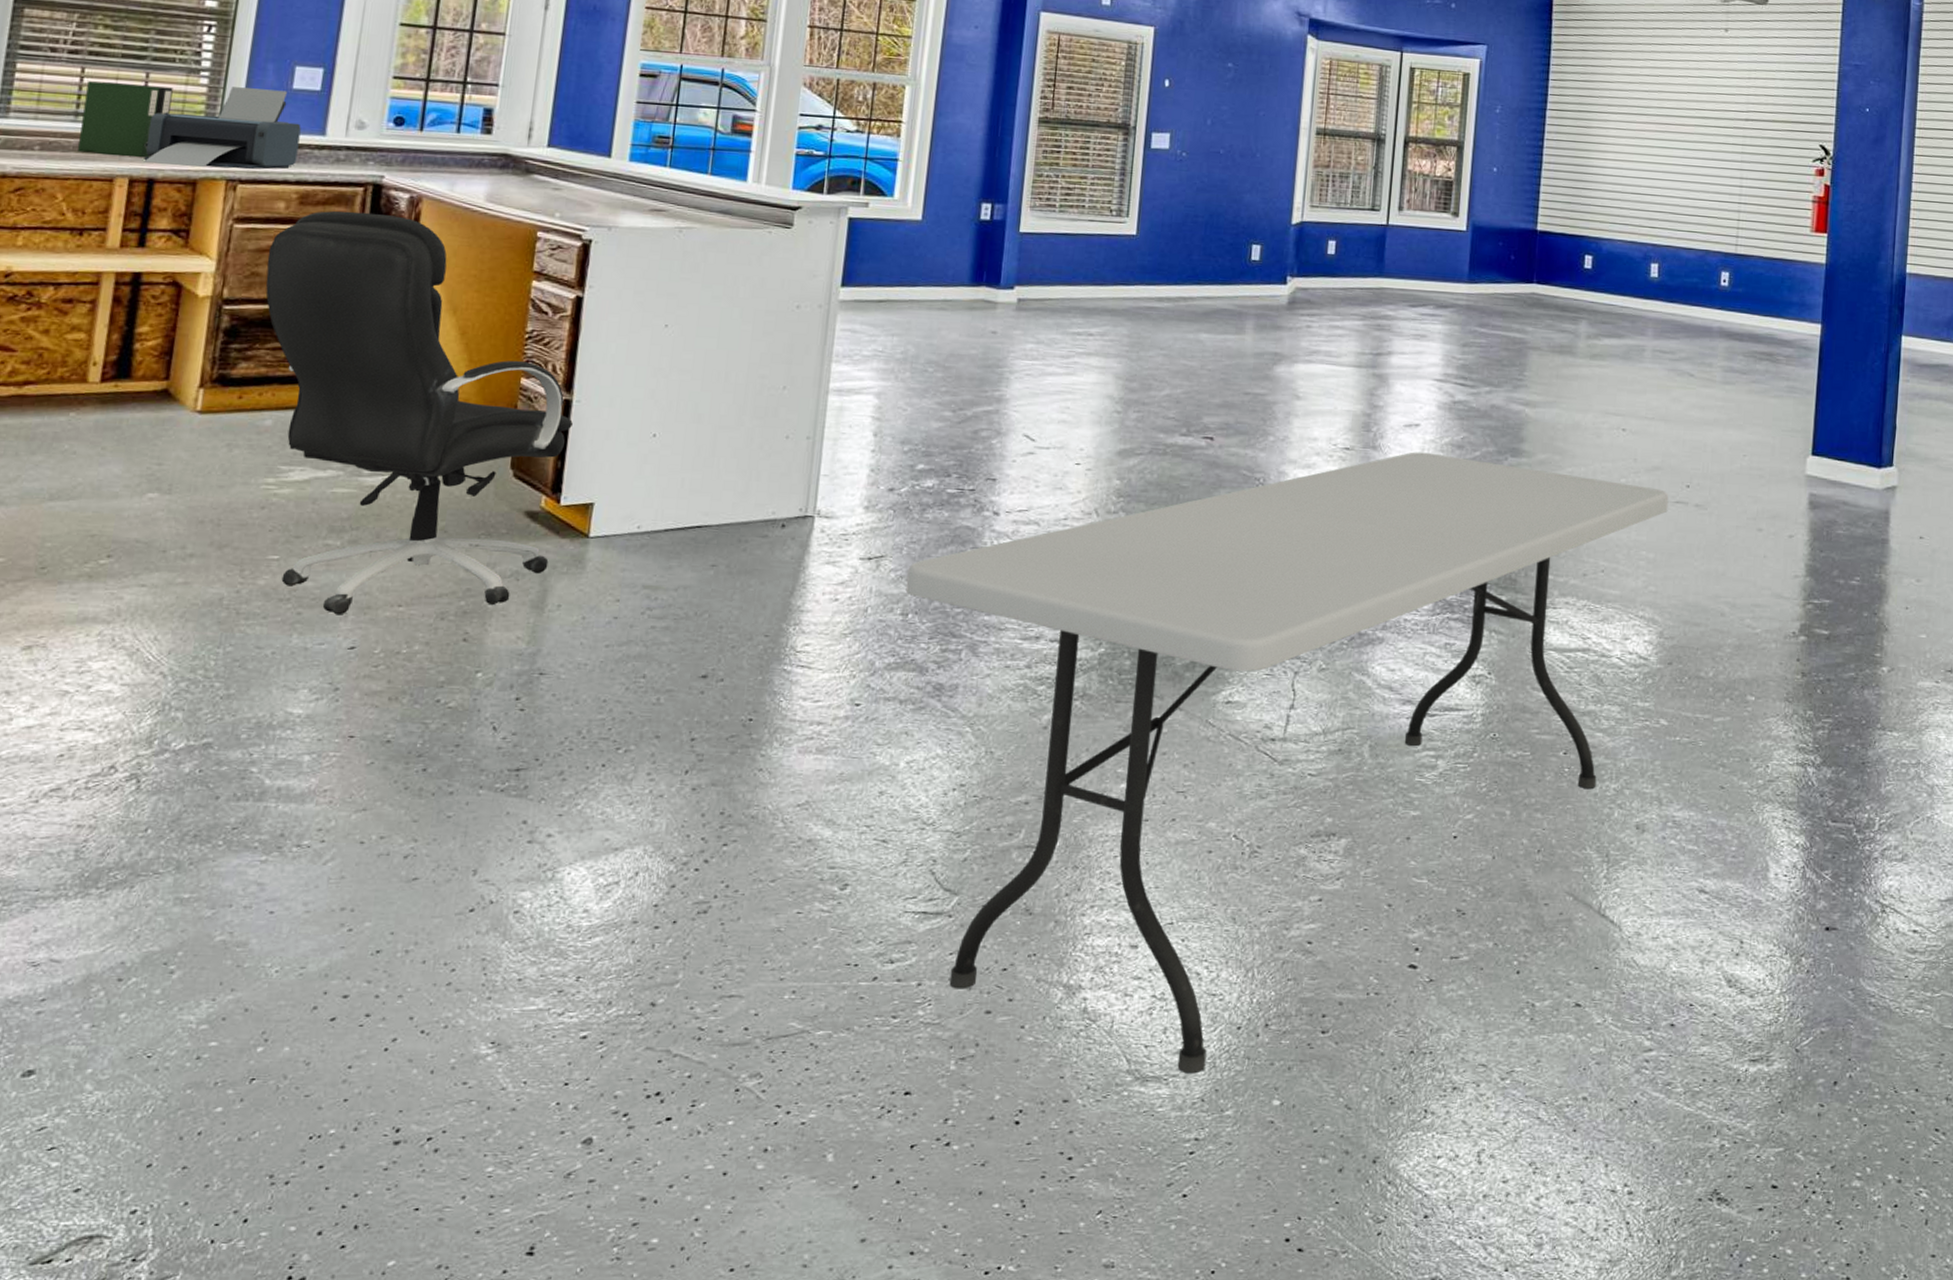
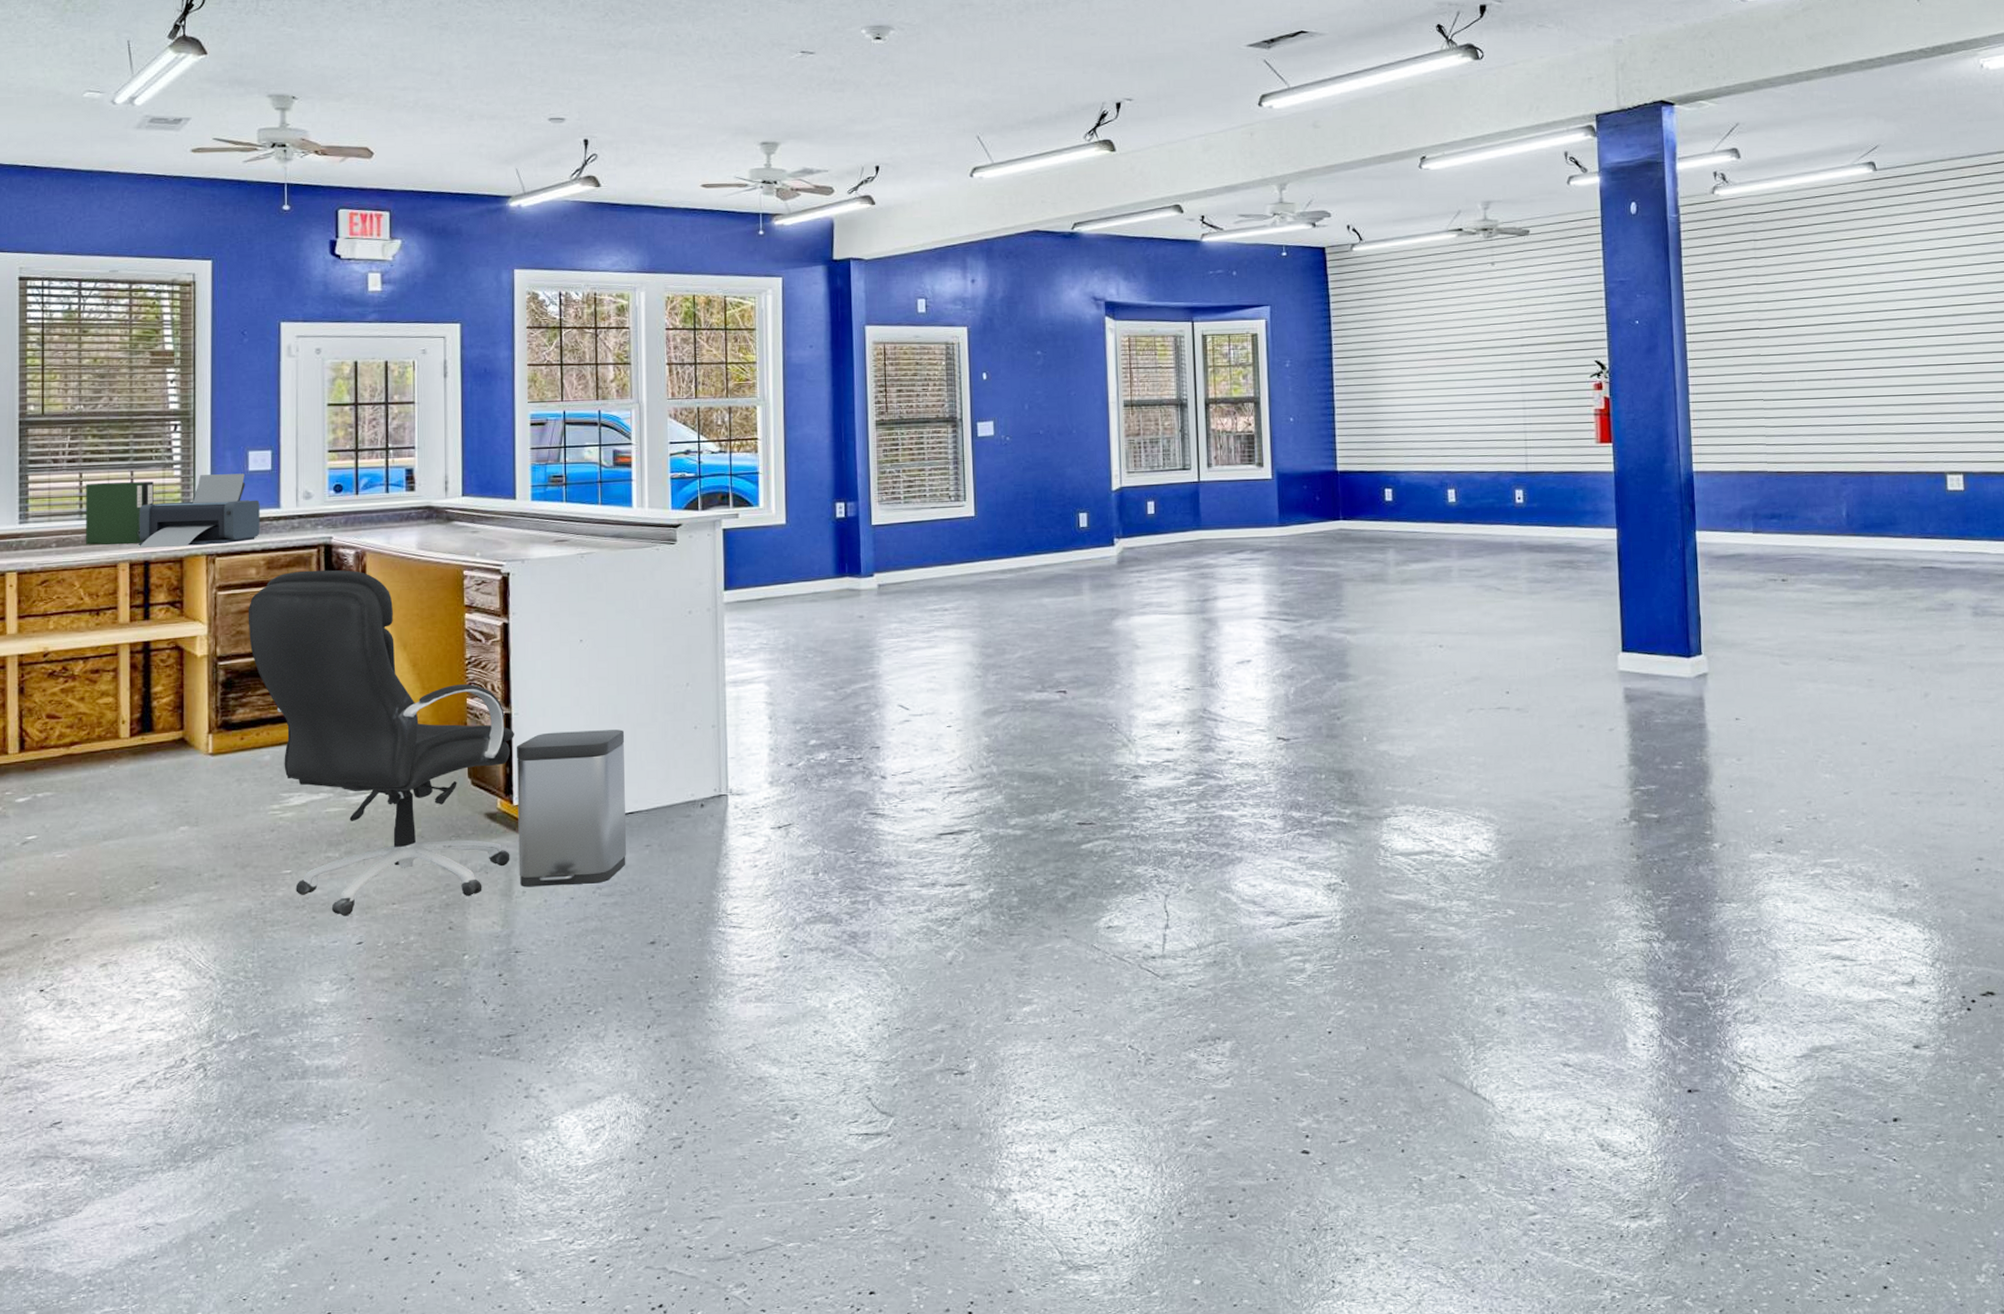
pedal bin: none [556,426,704,603] -> present [517,729,626,887]
folding table: present [905,452,1669,1074] -> none [813,685,1491,1261]

